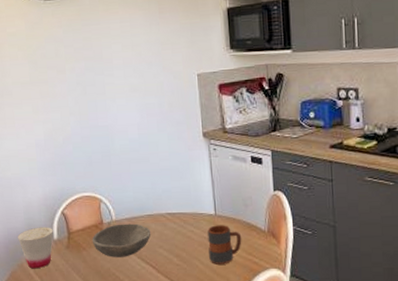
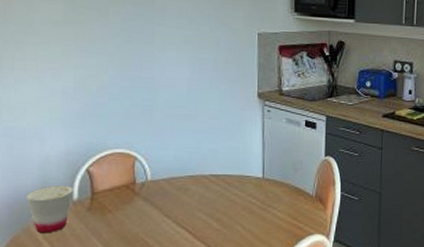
bowl: present [92,223,151,257] -> none [120,184,191,221]
mug: present [207,225,242,265] -> none [252,189,288,230]

